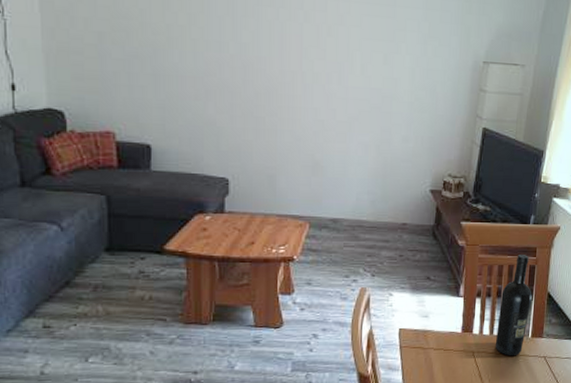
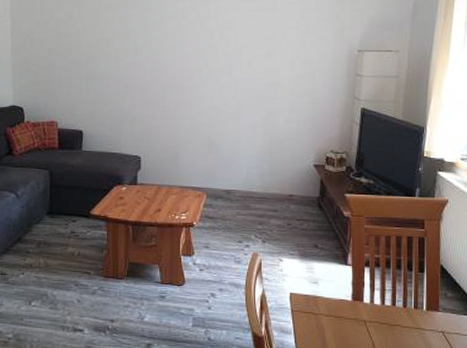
wine bottle: present [495,253,532,357] -> none [387,225,424,329]

